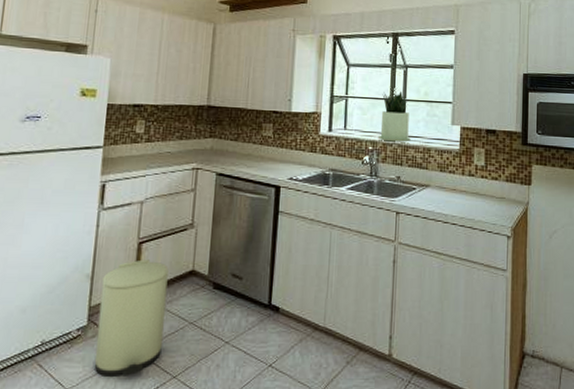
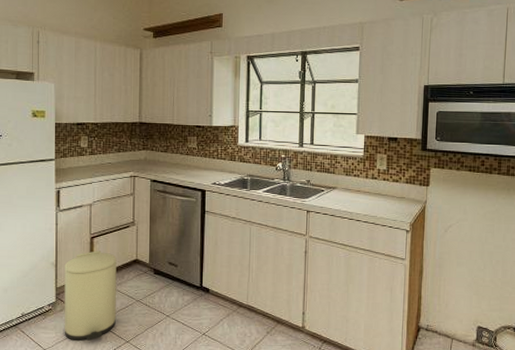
planter: present [377,91,411,142] -> none [289,105,319,150]

